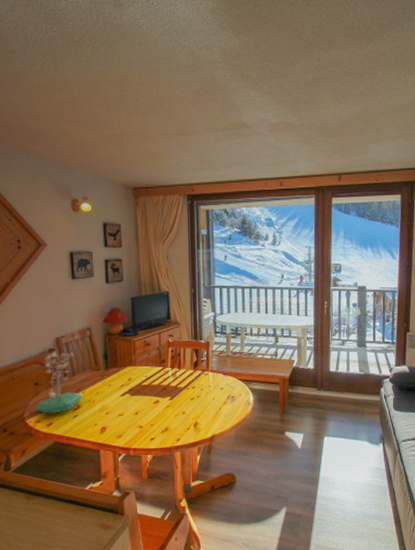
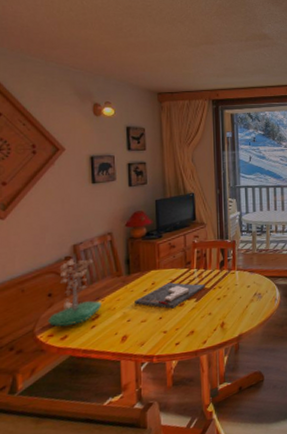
board game: none [112,380,179,405] -> present [135,282,205,309]

